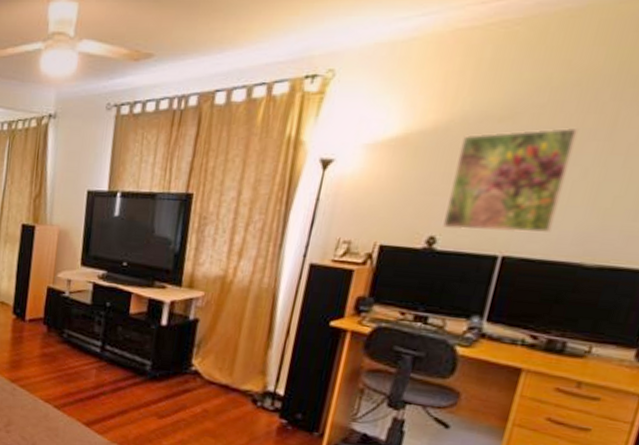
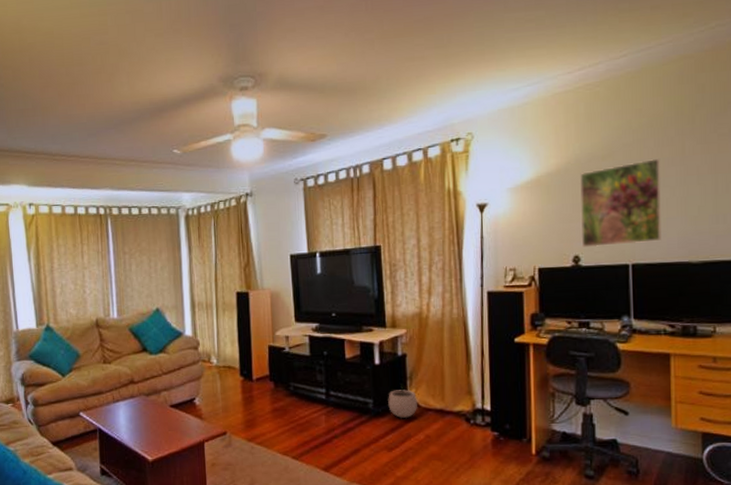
plant pot: none [167,349,202,388] -> present [388,383,417,418]

